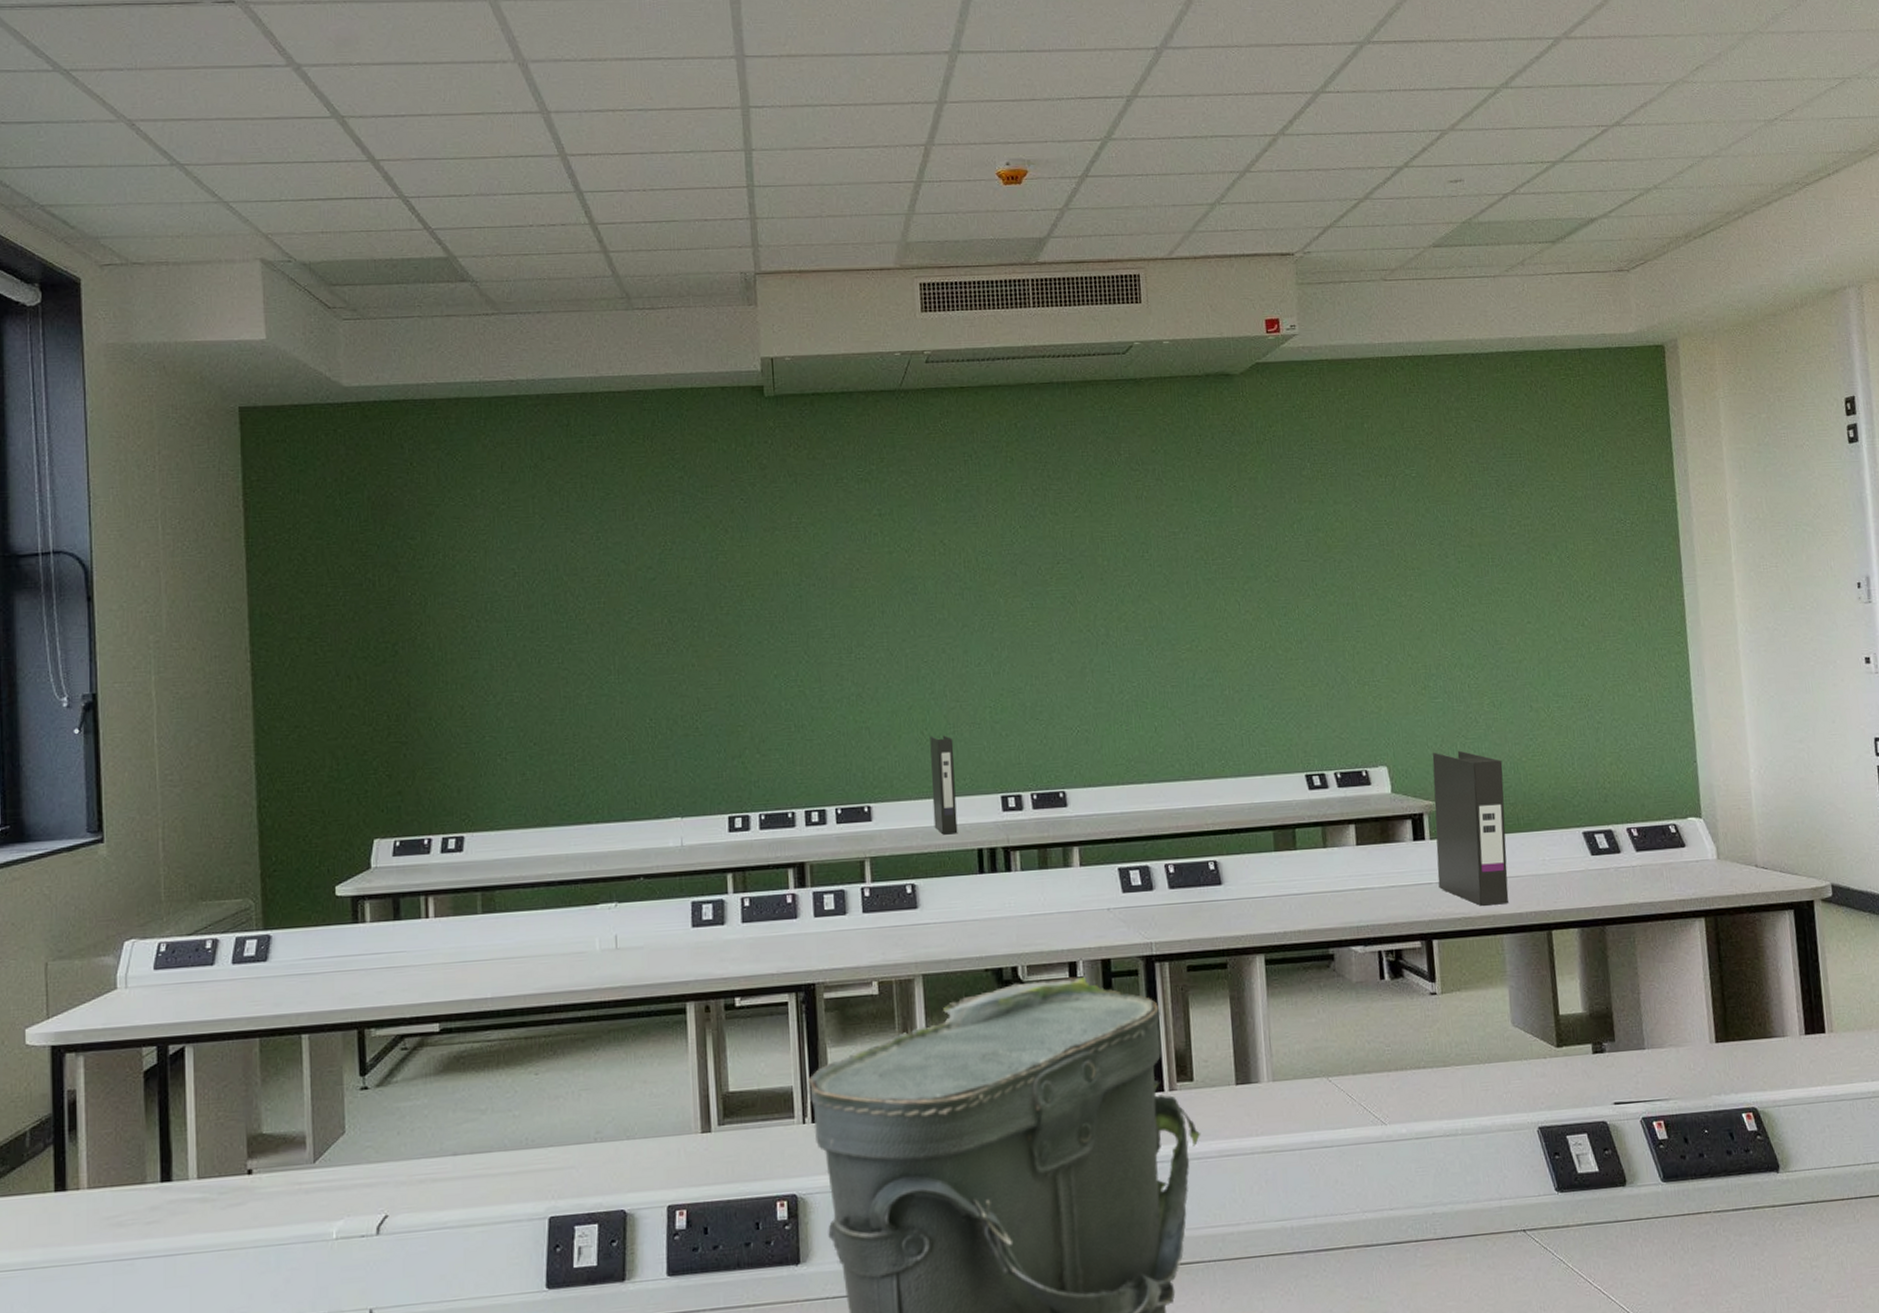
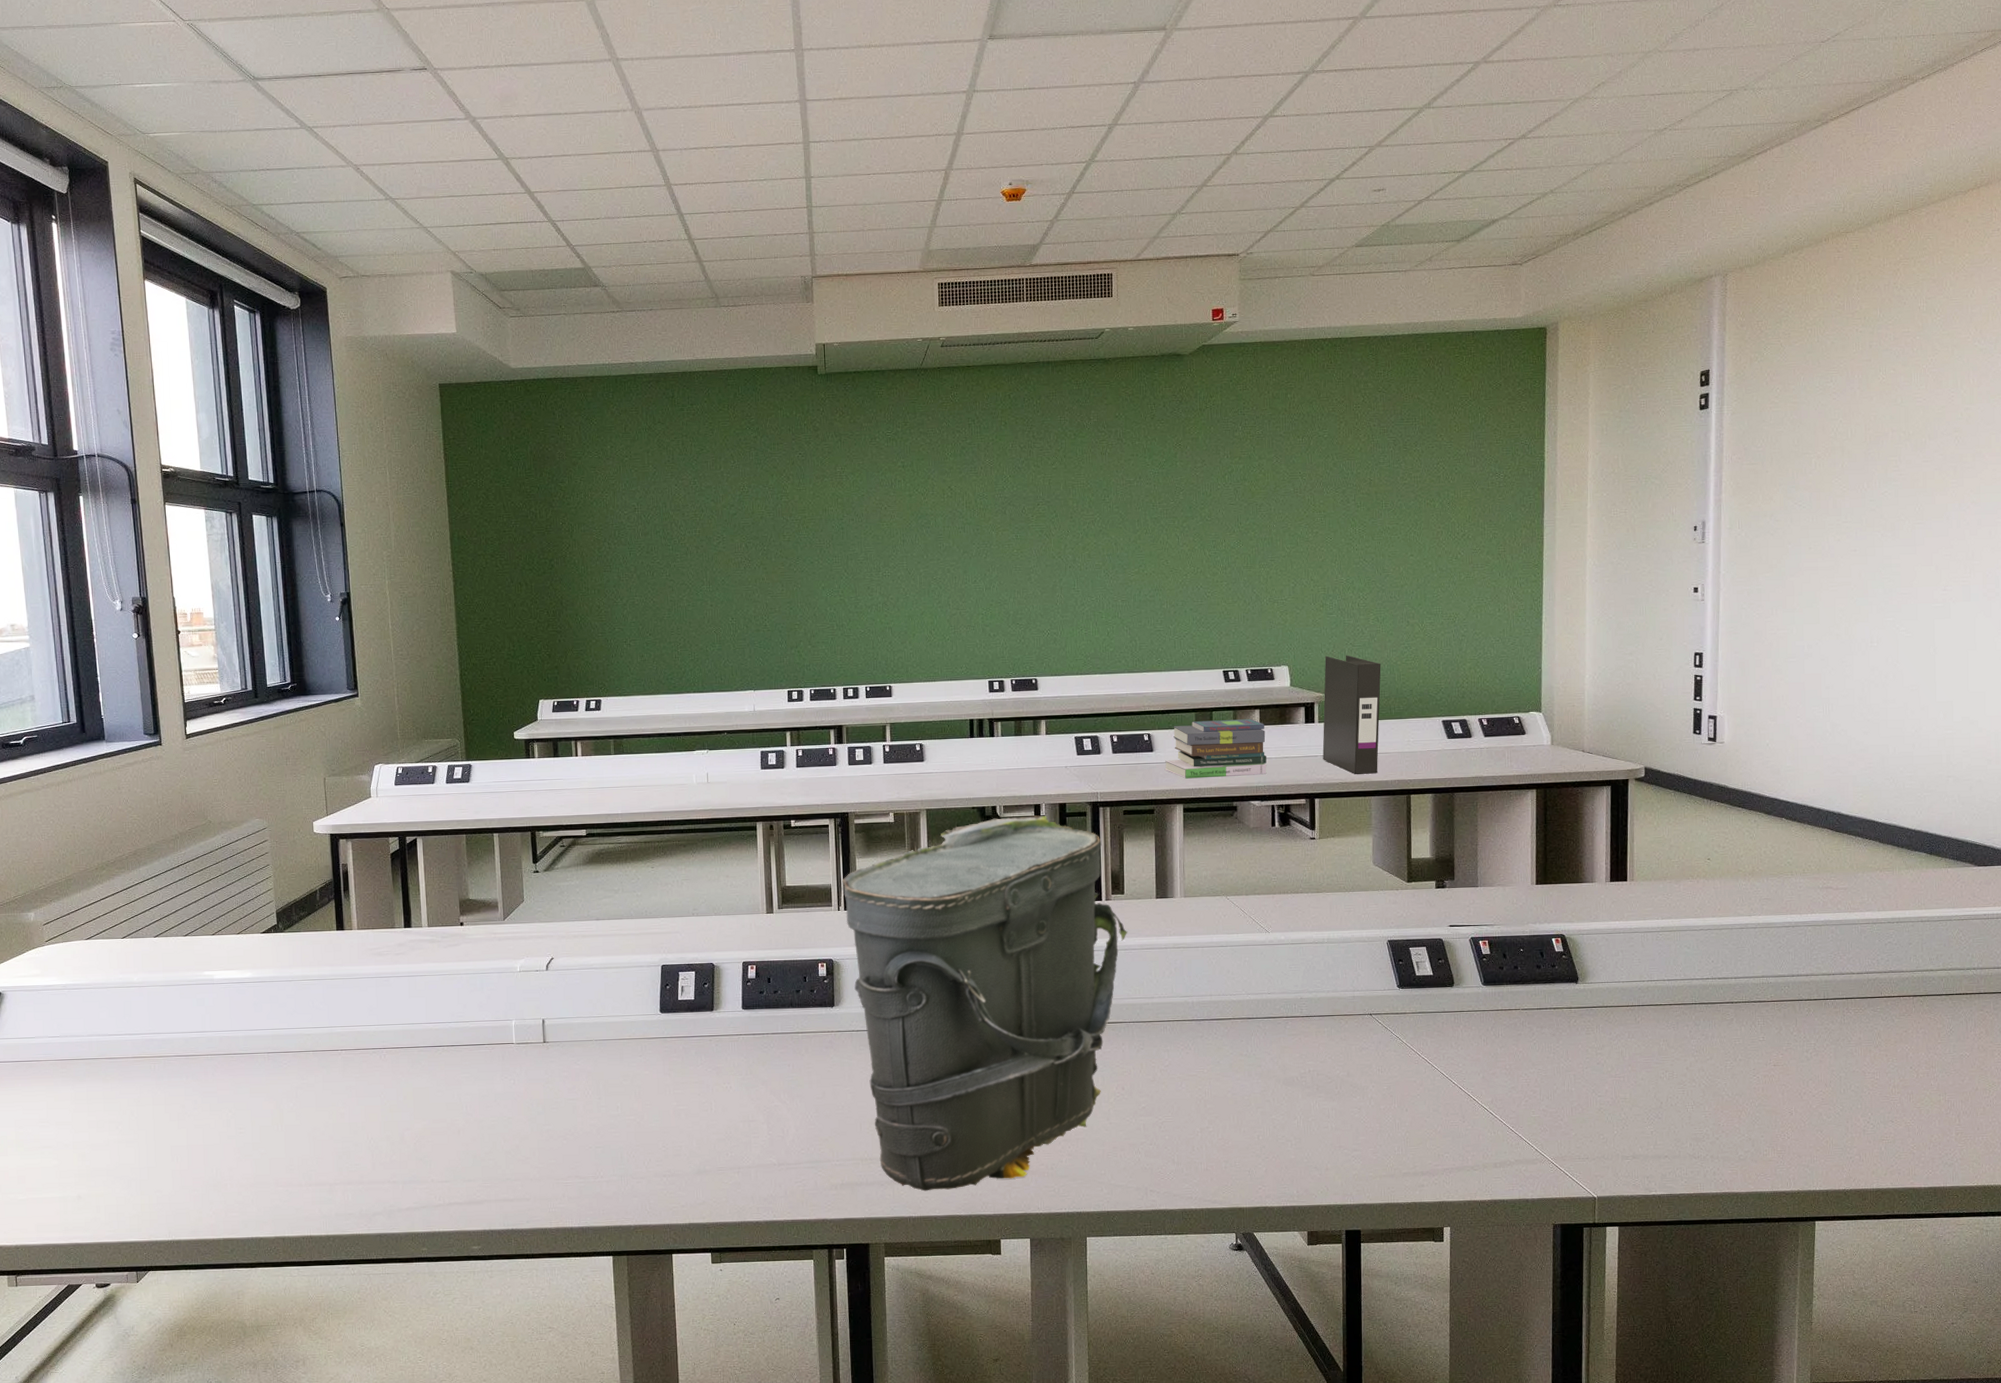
binder: present [930,735,958,835] -> none [936,634,955,708]
books: none [1237,837,1369,920] -> present [1164,719,1267,779]

